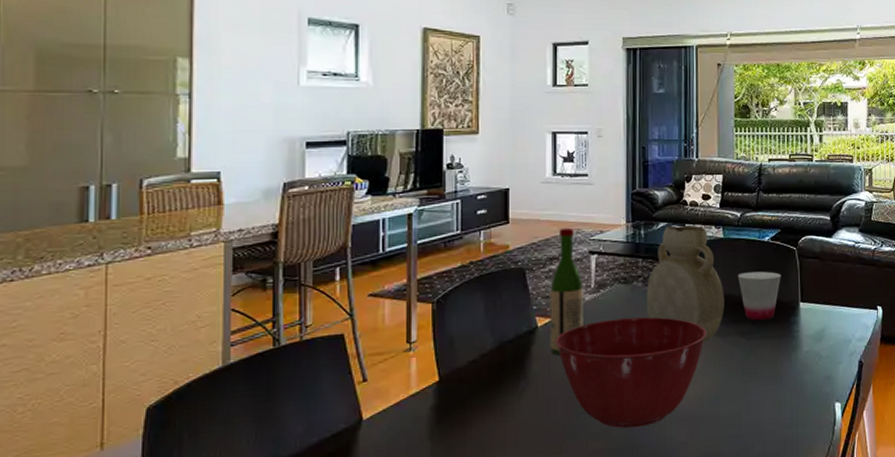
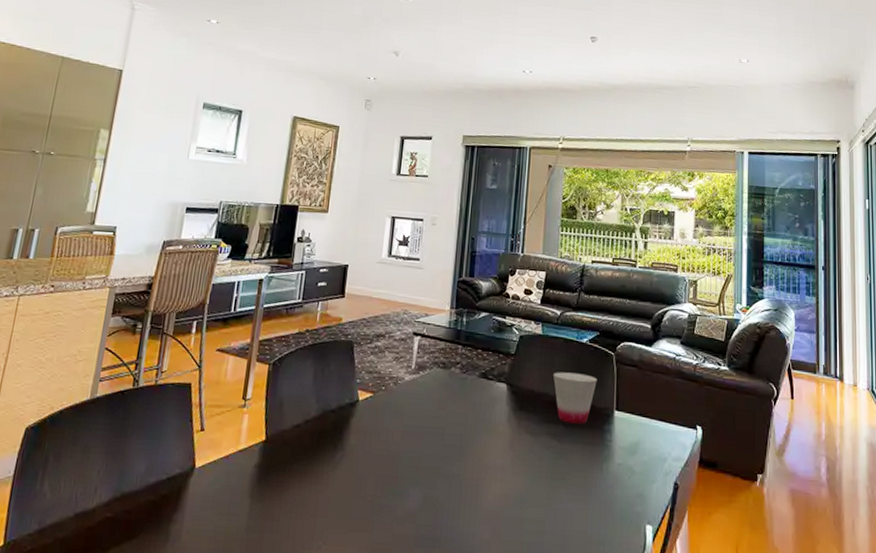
wine bottle: present [550,227,583,356] -> none [367,307,405,431]
mixing bowl: present [556,316,707,428] -> none [373,402,518,518]
vase: present [646,226,725,344] -> none [461,317,539,440]

